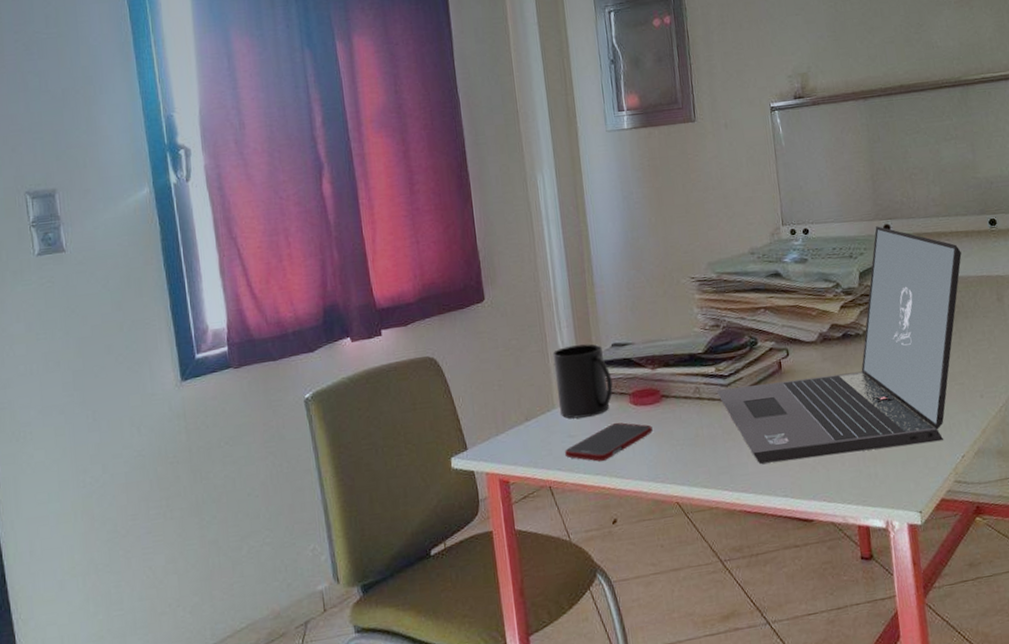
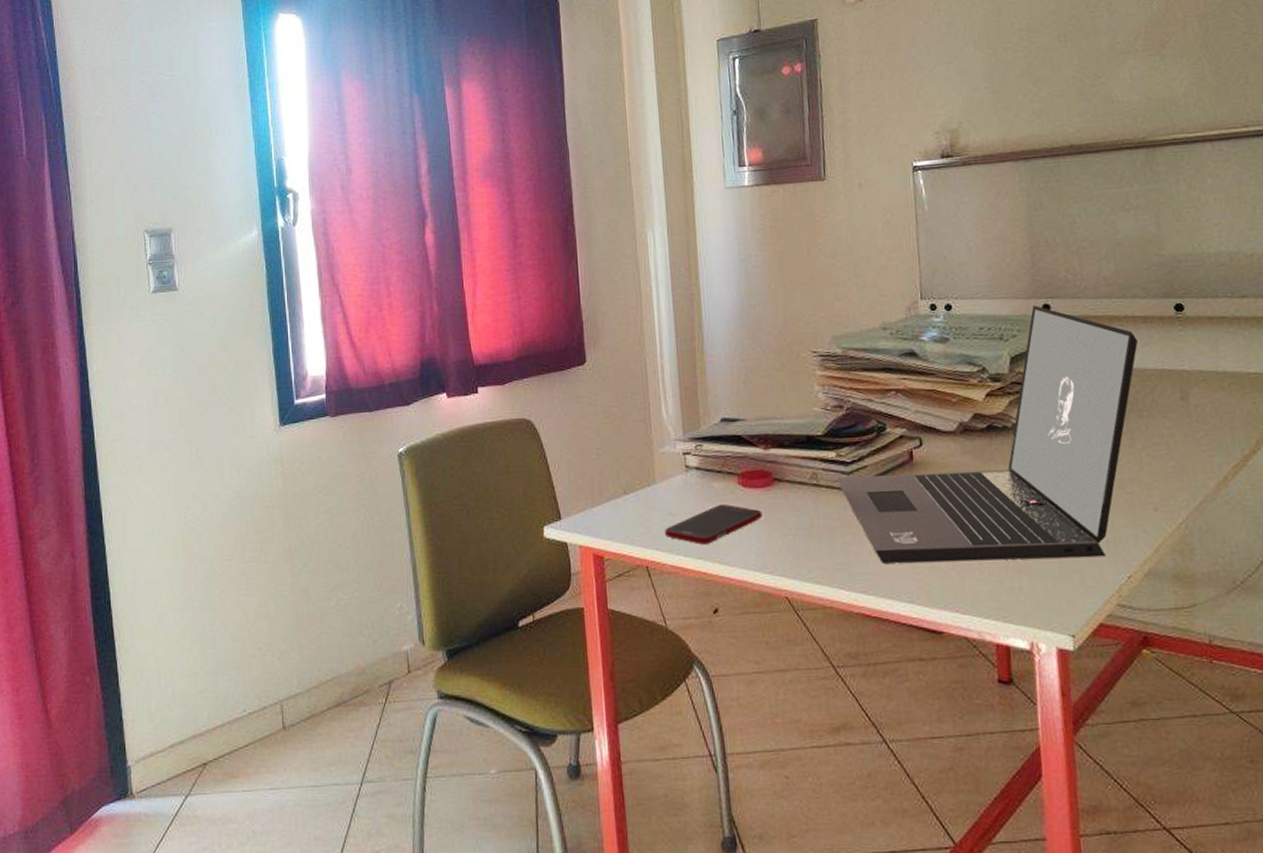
mug: present [552,343,613,419] -> none [656,416,720,496]

